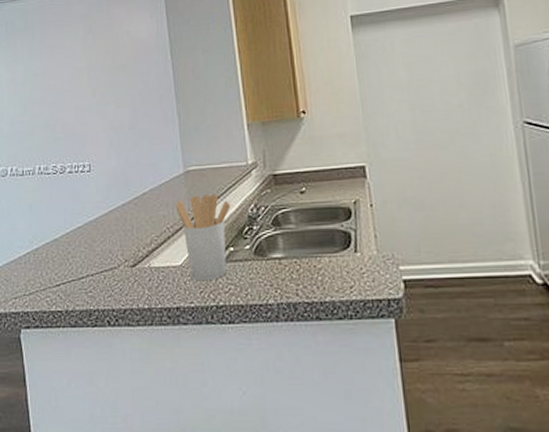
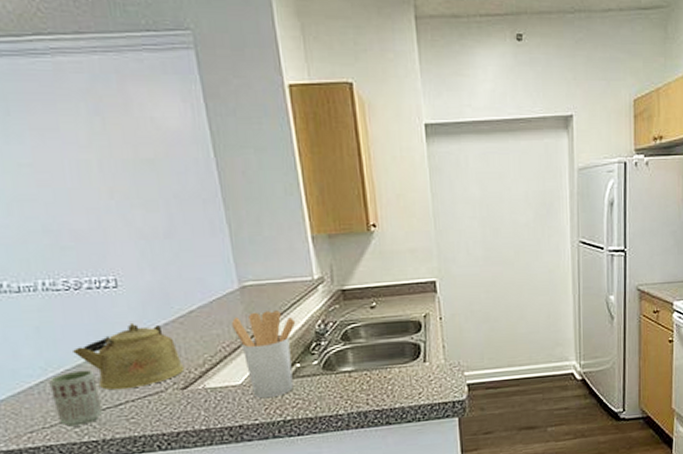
cup: none [33,244,69,296] -> present [48,369,104,427]
kettle: none [53,202,135,264] -> present [73,322,185,391]

